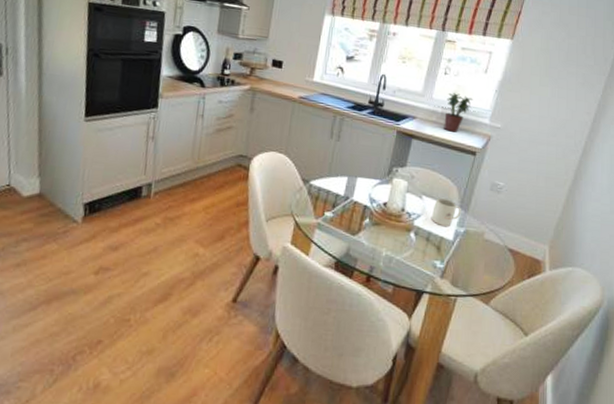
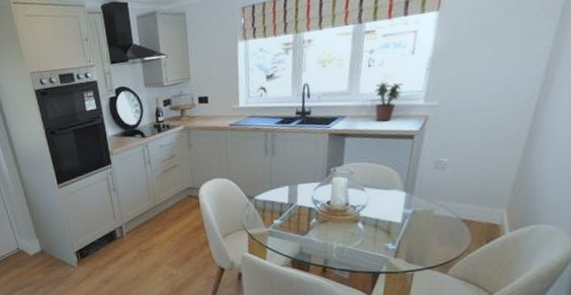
mug: present [431,197,461,227] -> none [376,185,407,212]

